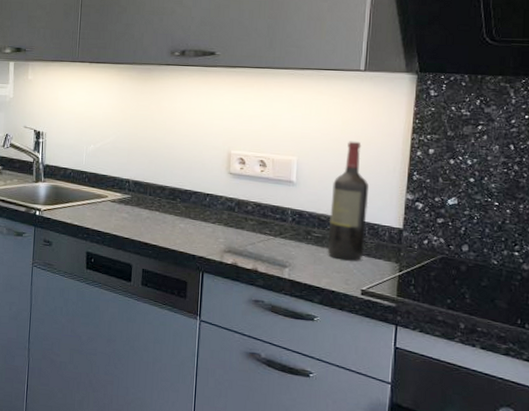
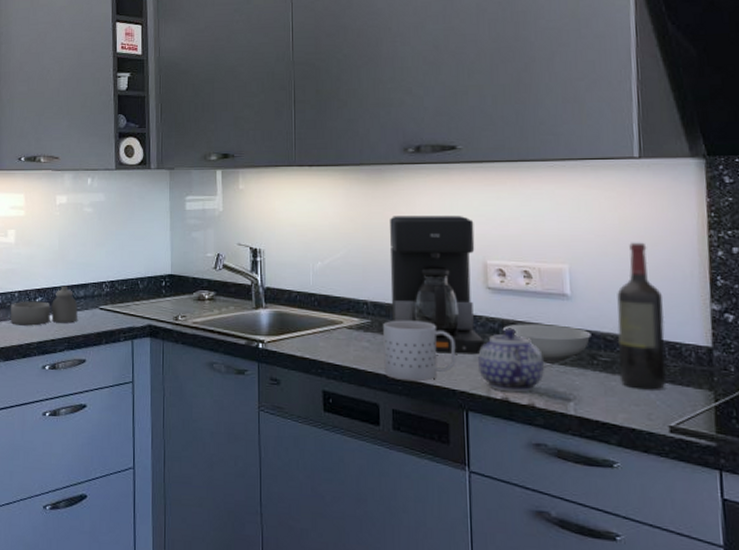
mug: none [138,196,199,248] -> present [383,320,456,382]
coffee maker: none [148,109,224,228] -> present [389,216,484,355]
teapot: none [215,206,268,259] -> present [478,327,544,393]
bowl: none [238,203,309,236] -> present [502,324,591,362]

